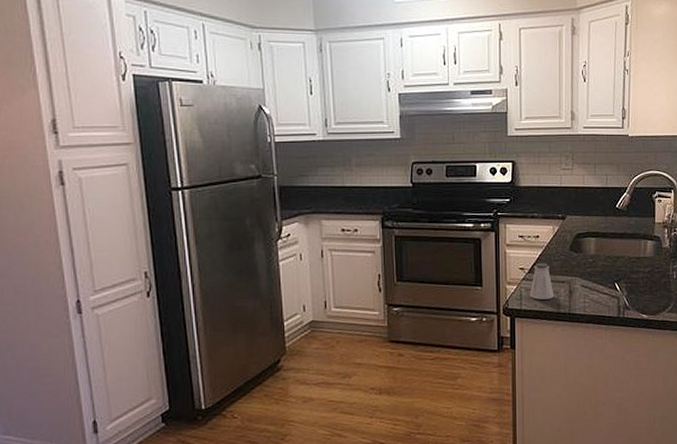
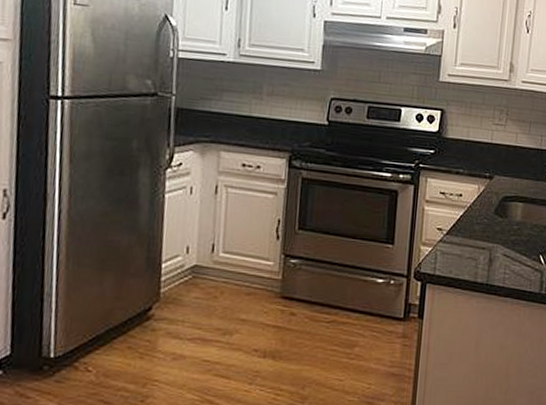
saltshaker: present [530,263,554,300] -> none [445,225,473,266]

